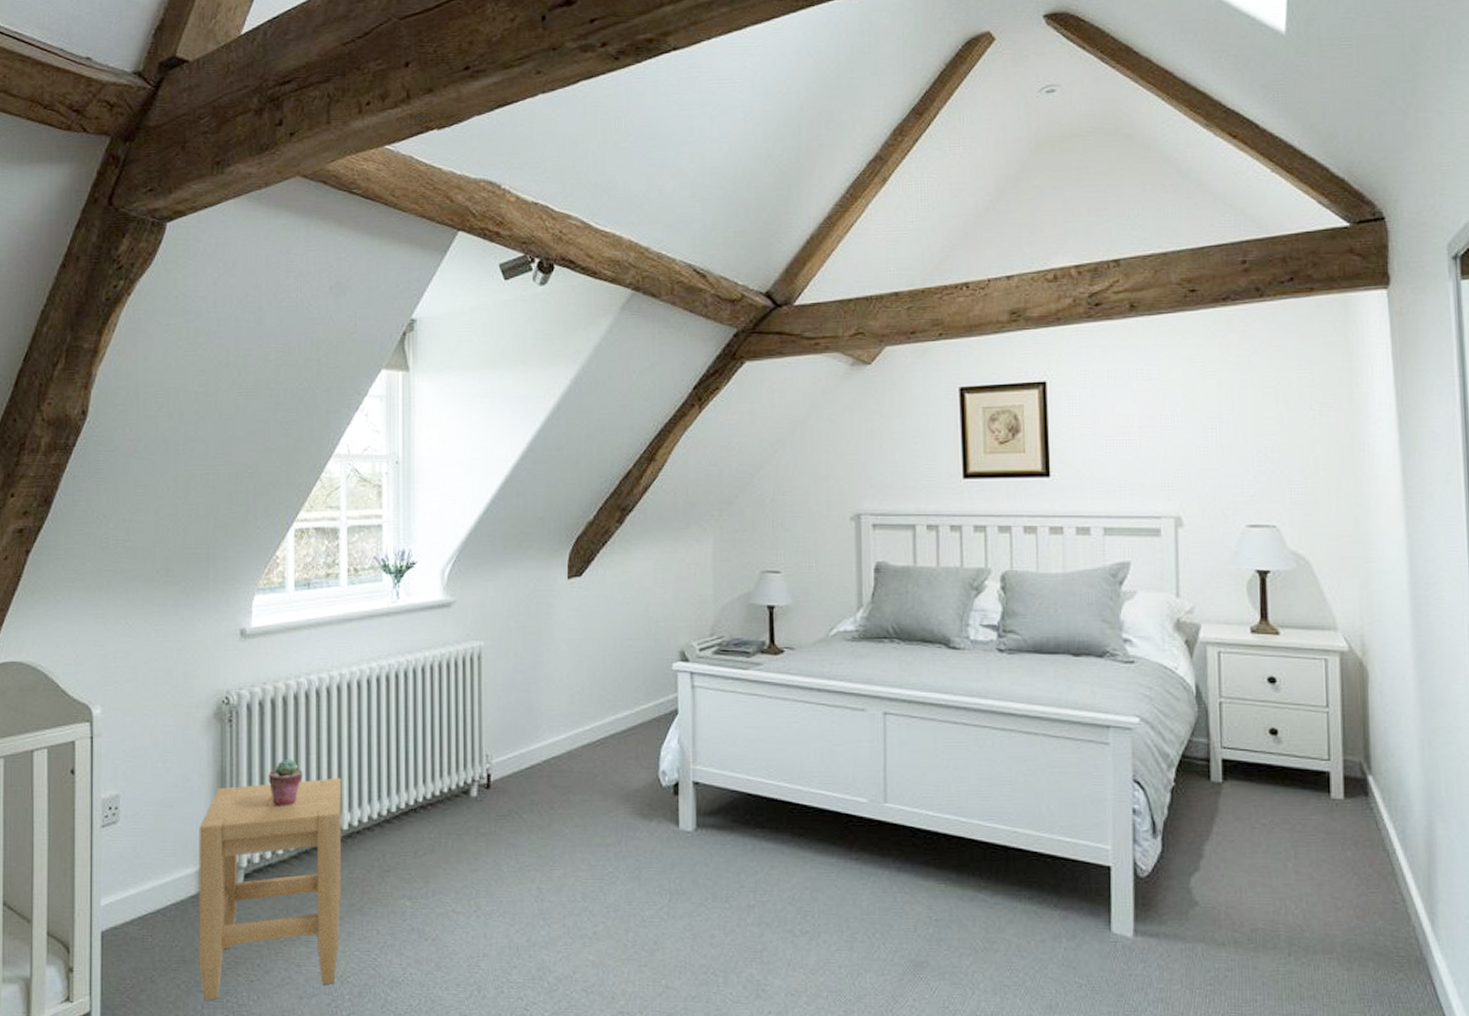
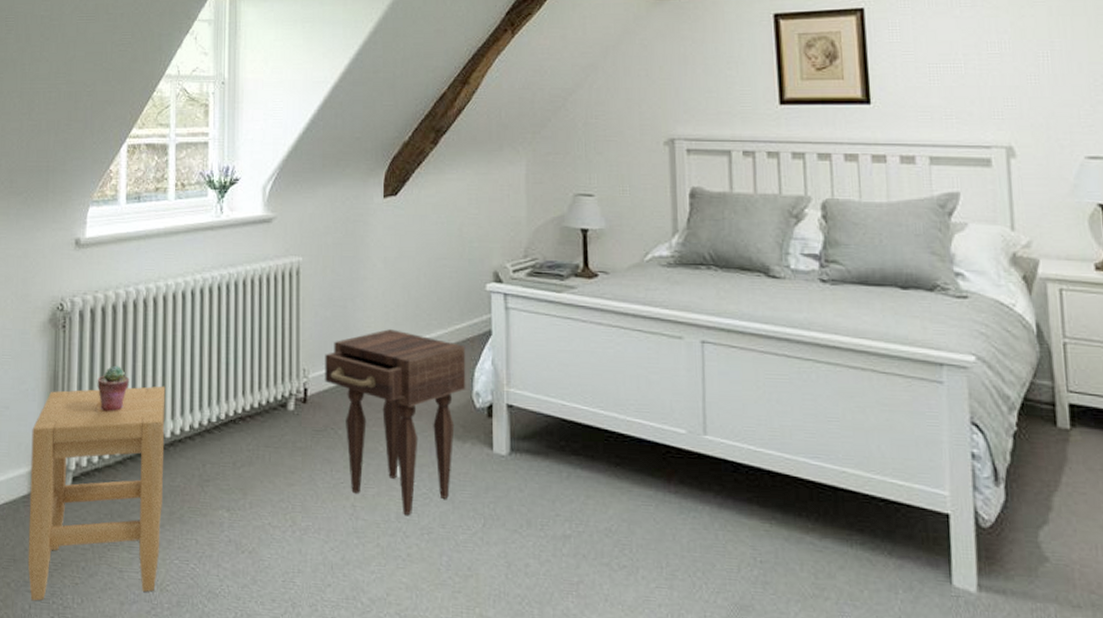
nightstand: none [508,712,652,894] -> present [325,329,466,515]

